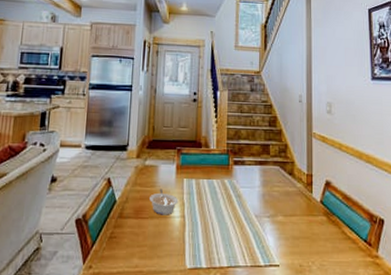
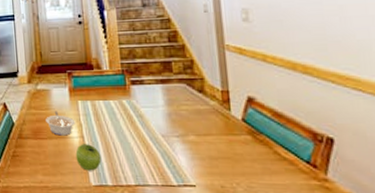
fruit: none [174,224,199,253] -> present [75,144,101,171]

